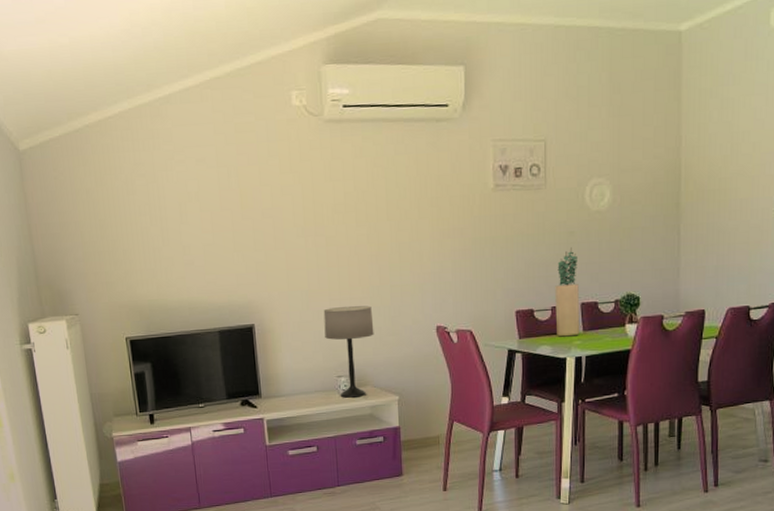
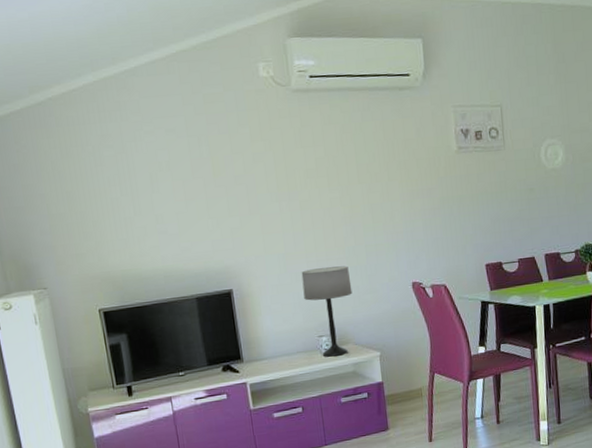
vase: present [555,247,580,337] -> none [520,203,546,287]

